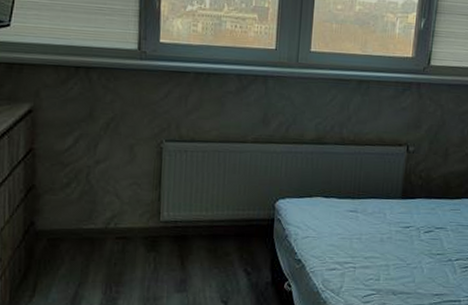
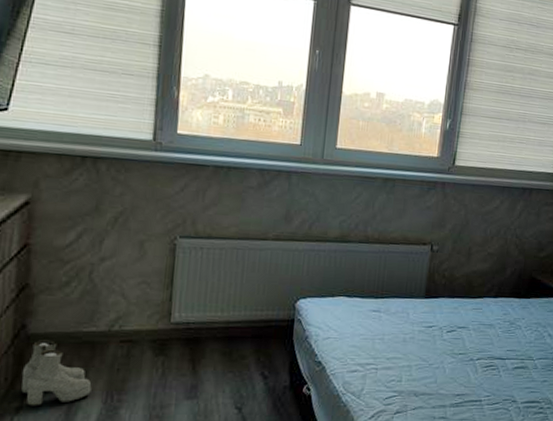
boots: none [32,236,93,295] -> present [21,340,92,406]

